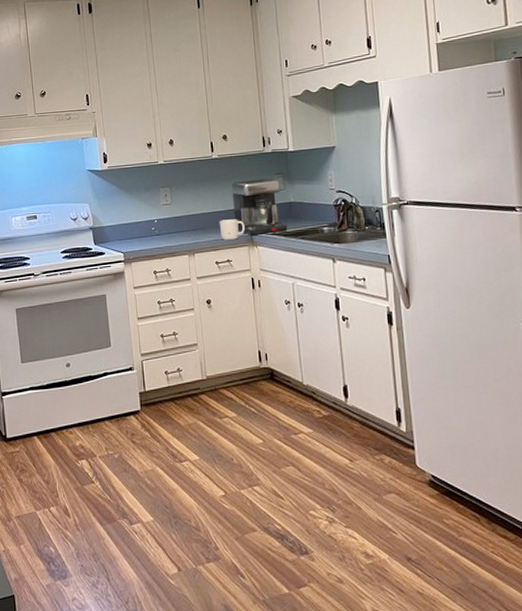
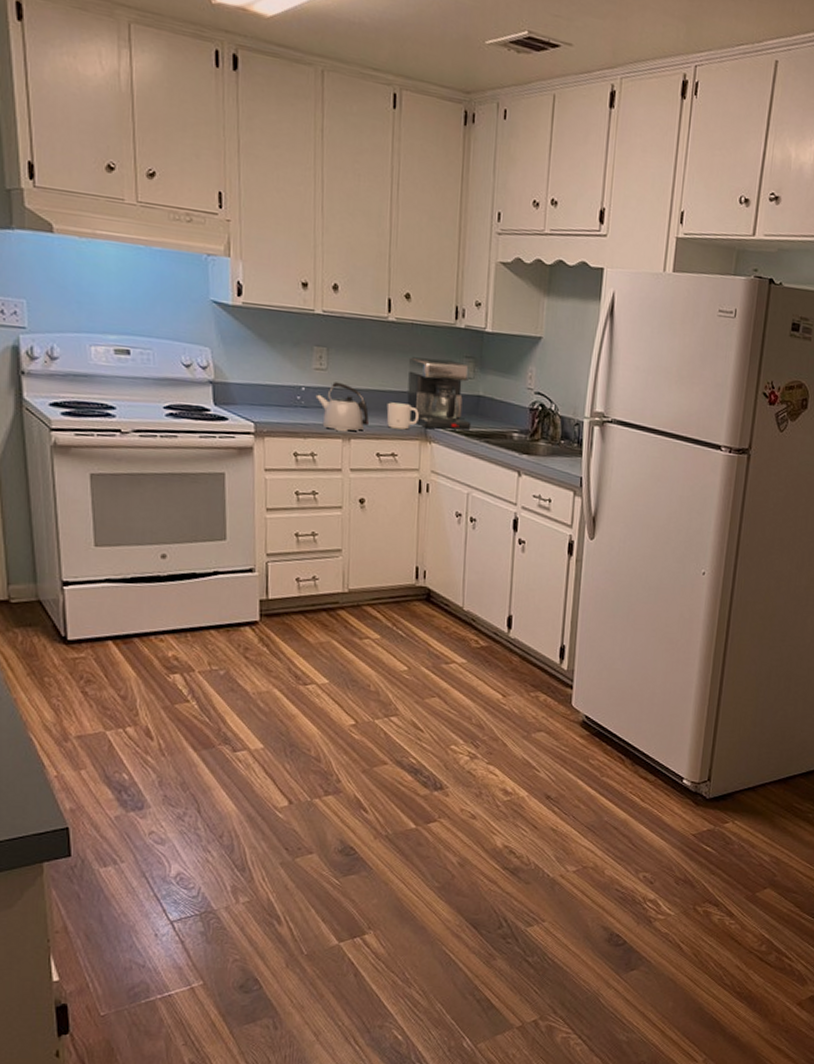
kettle: none [165,211,207,250] -> present [315,382,369,433]

